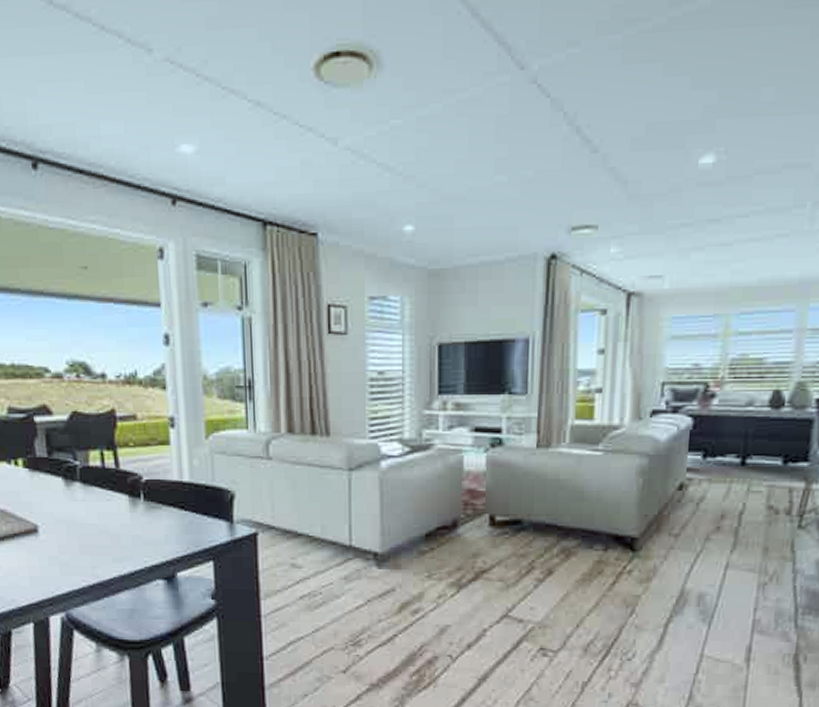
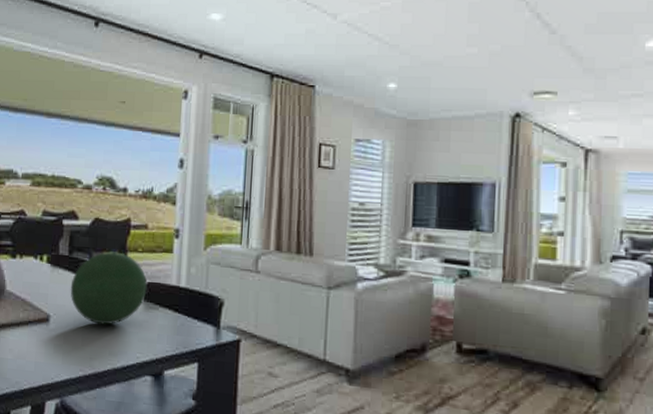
decorative orb: none [56,448,146,530] -> present [70,251,147,325]

